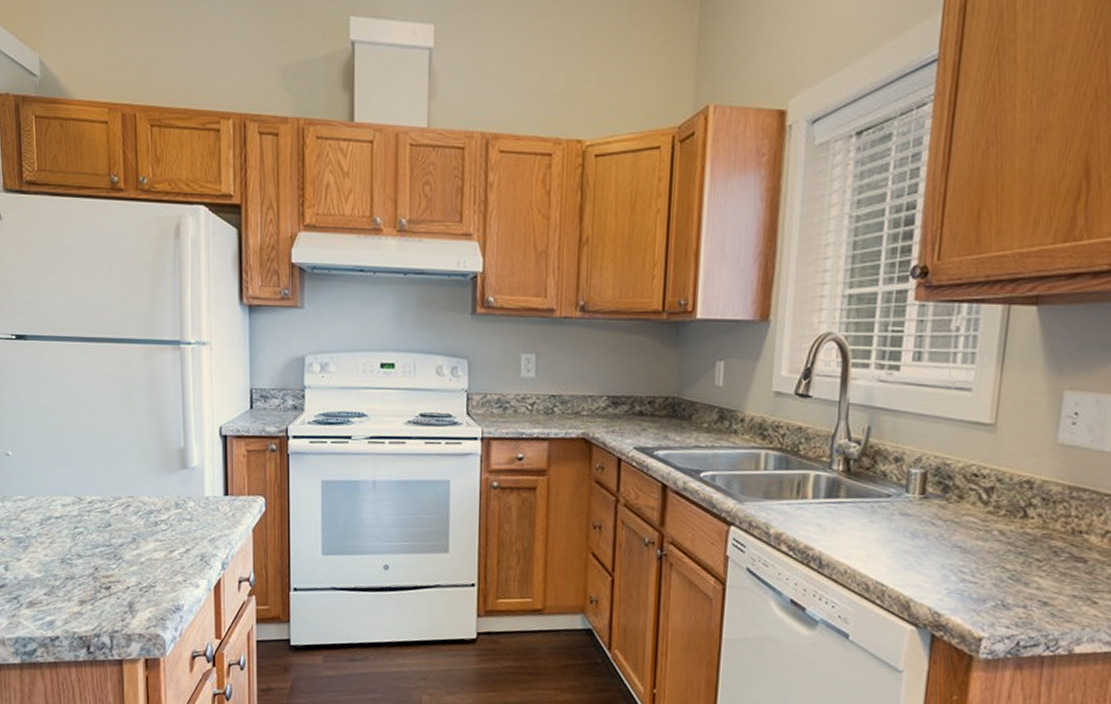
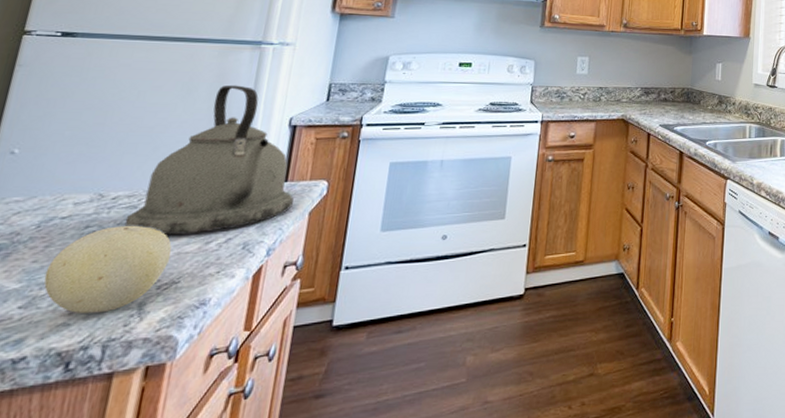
fruit: none [55,528,145,607] -> present [44,225,172,313]
kettle: none [103,389,236,542] -> present [124,85,294,236]

